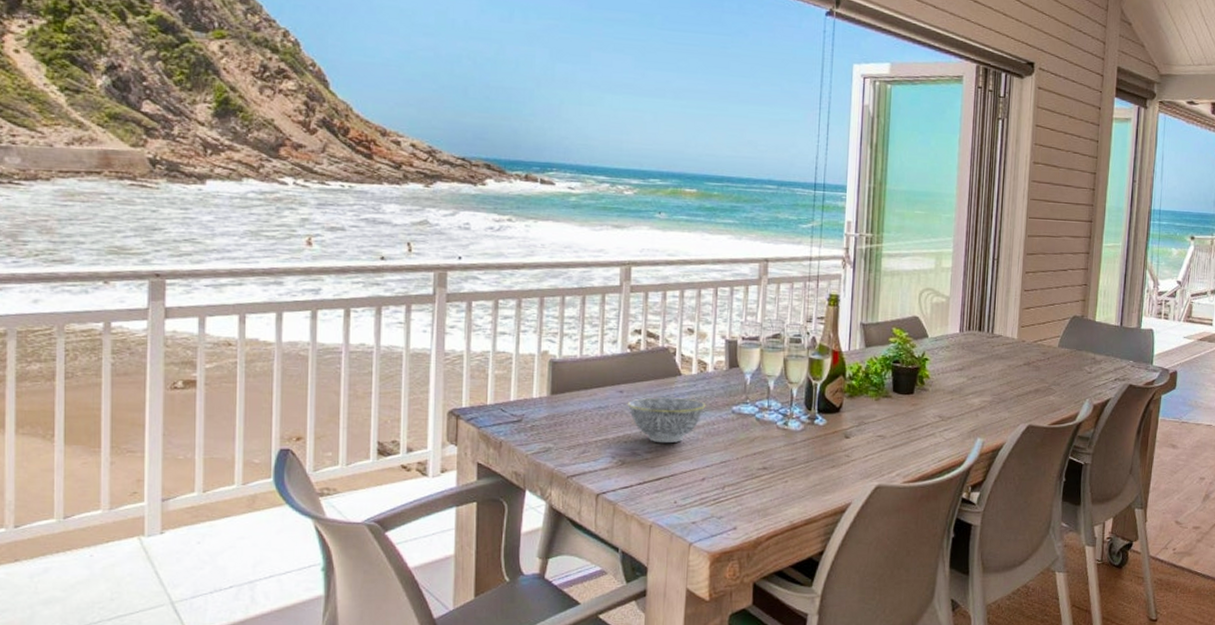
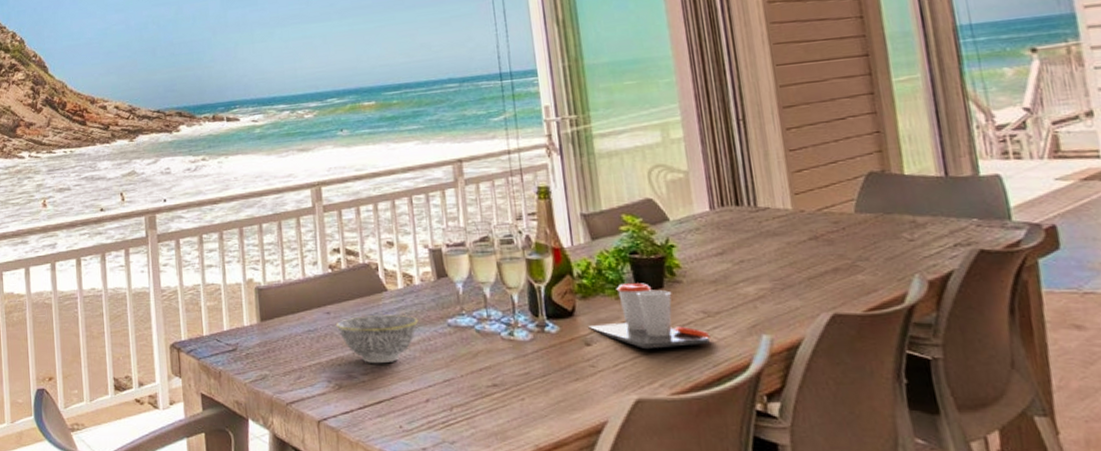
cup: none [850,387,941,445] -> present [588,283,711,350]

